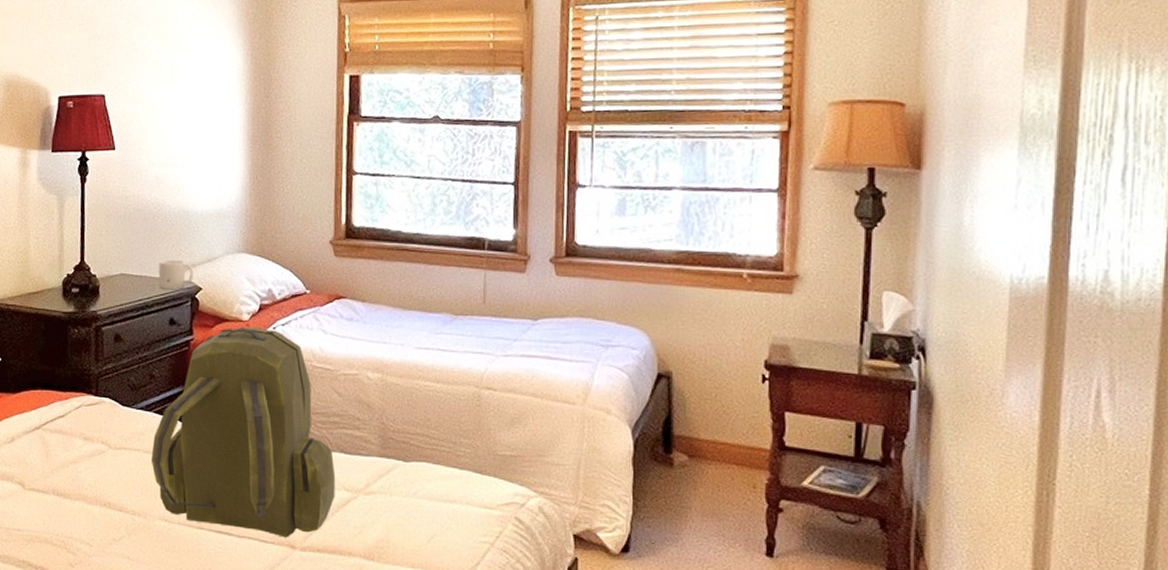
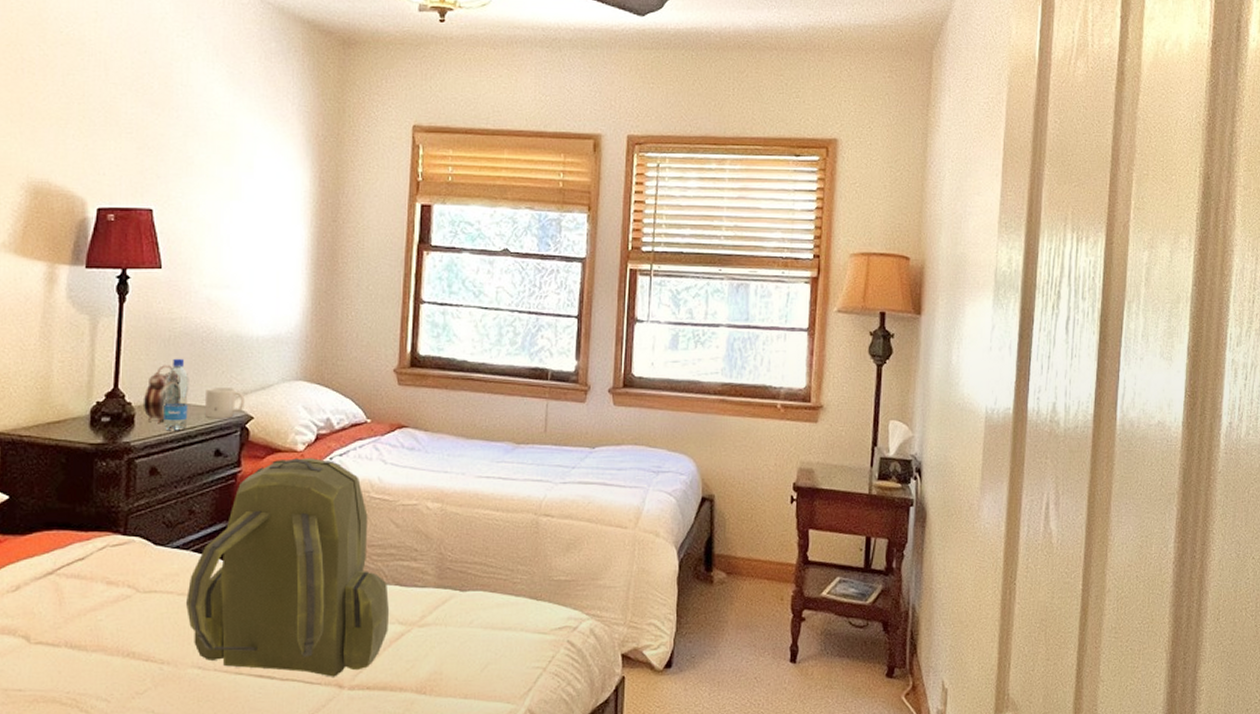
alarm clock: none [105,240,130,295] -> present [143,365,173,424]
bottle: none [123,233,145,301] -> present [164,358,190,431]

